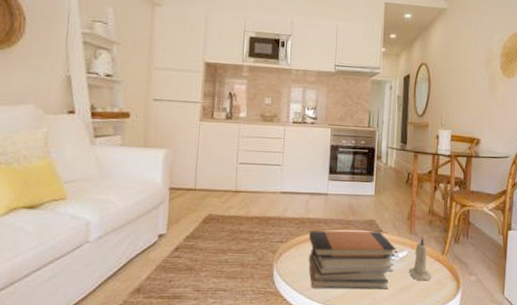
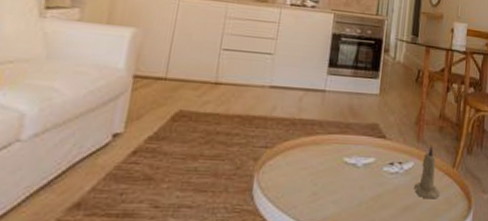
book stack: present [308,230,396,290] -> none [296,134,401,209]

